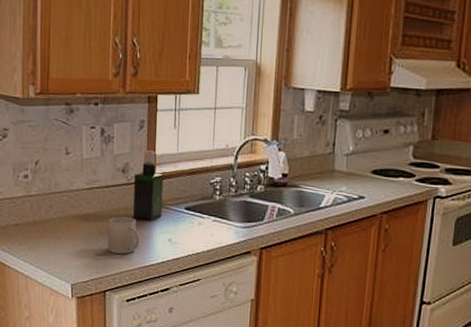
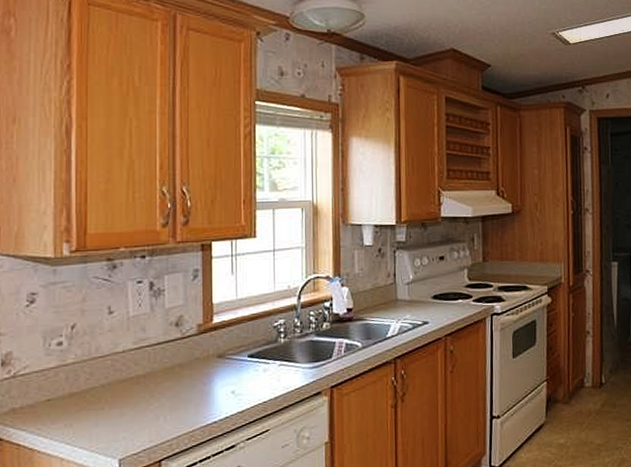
mug: present [108,216,140,254] -> none [162,373,199,416]
spray bottle: present [133,150,163,220] -> none [189,300,223,374]

